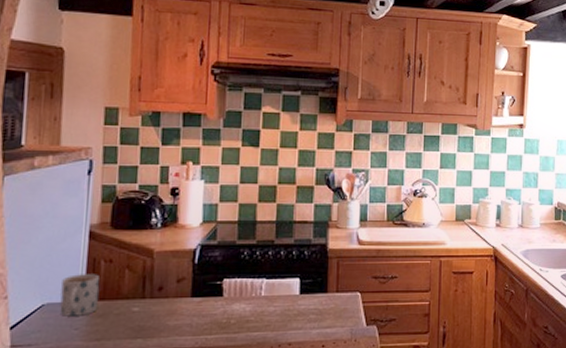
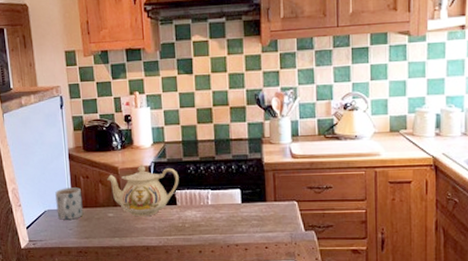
teapot: none [136,247,230,312] -> present [106,164,179,217]

